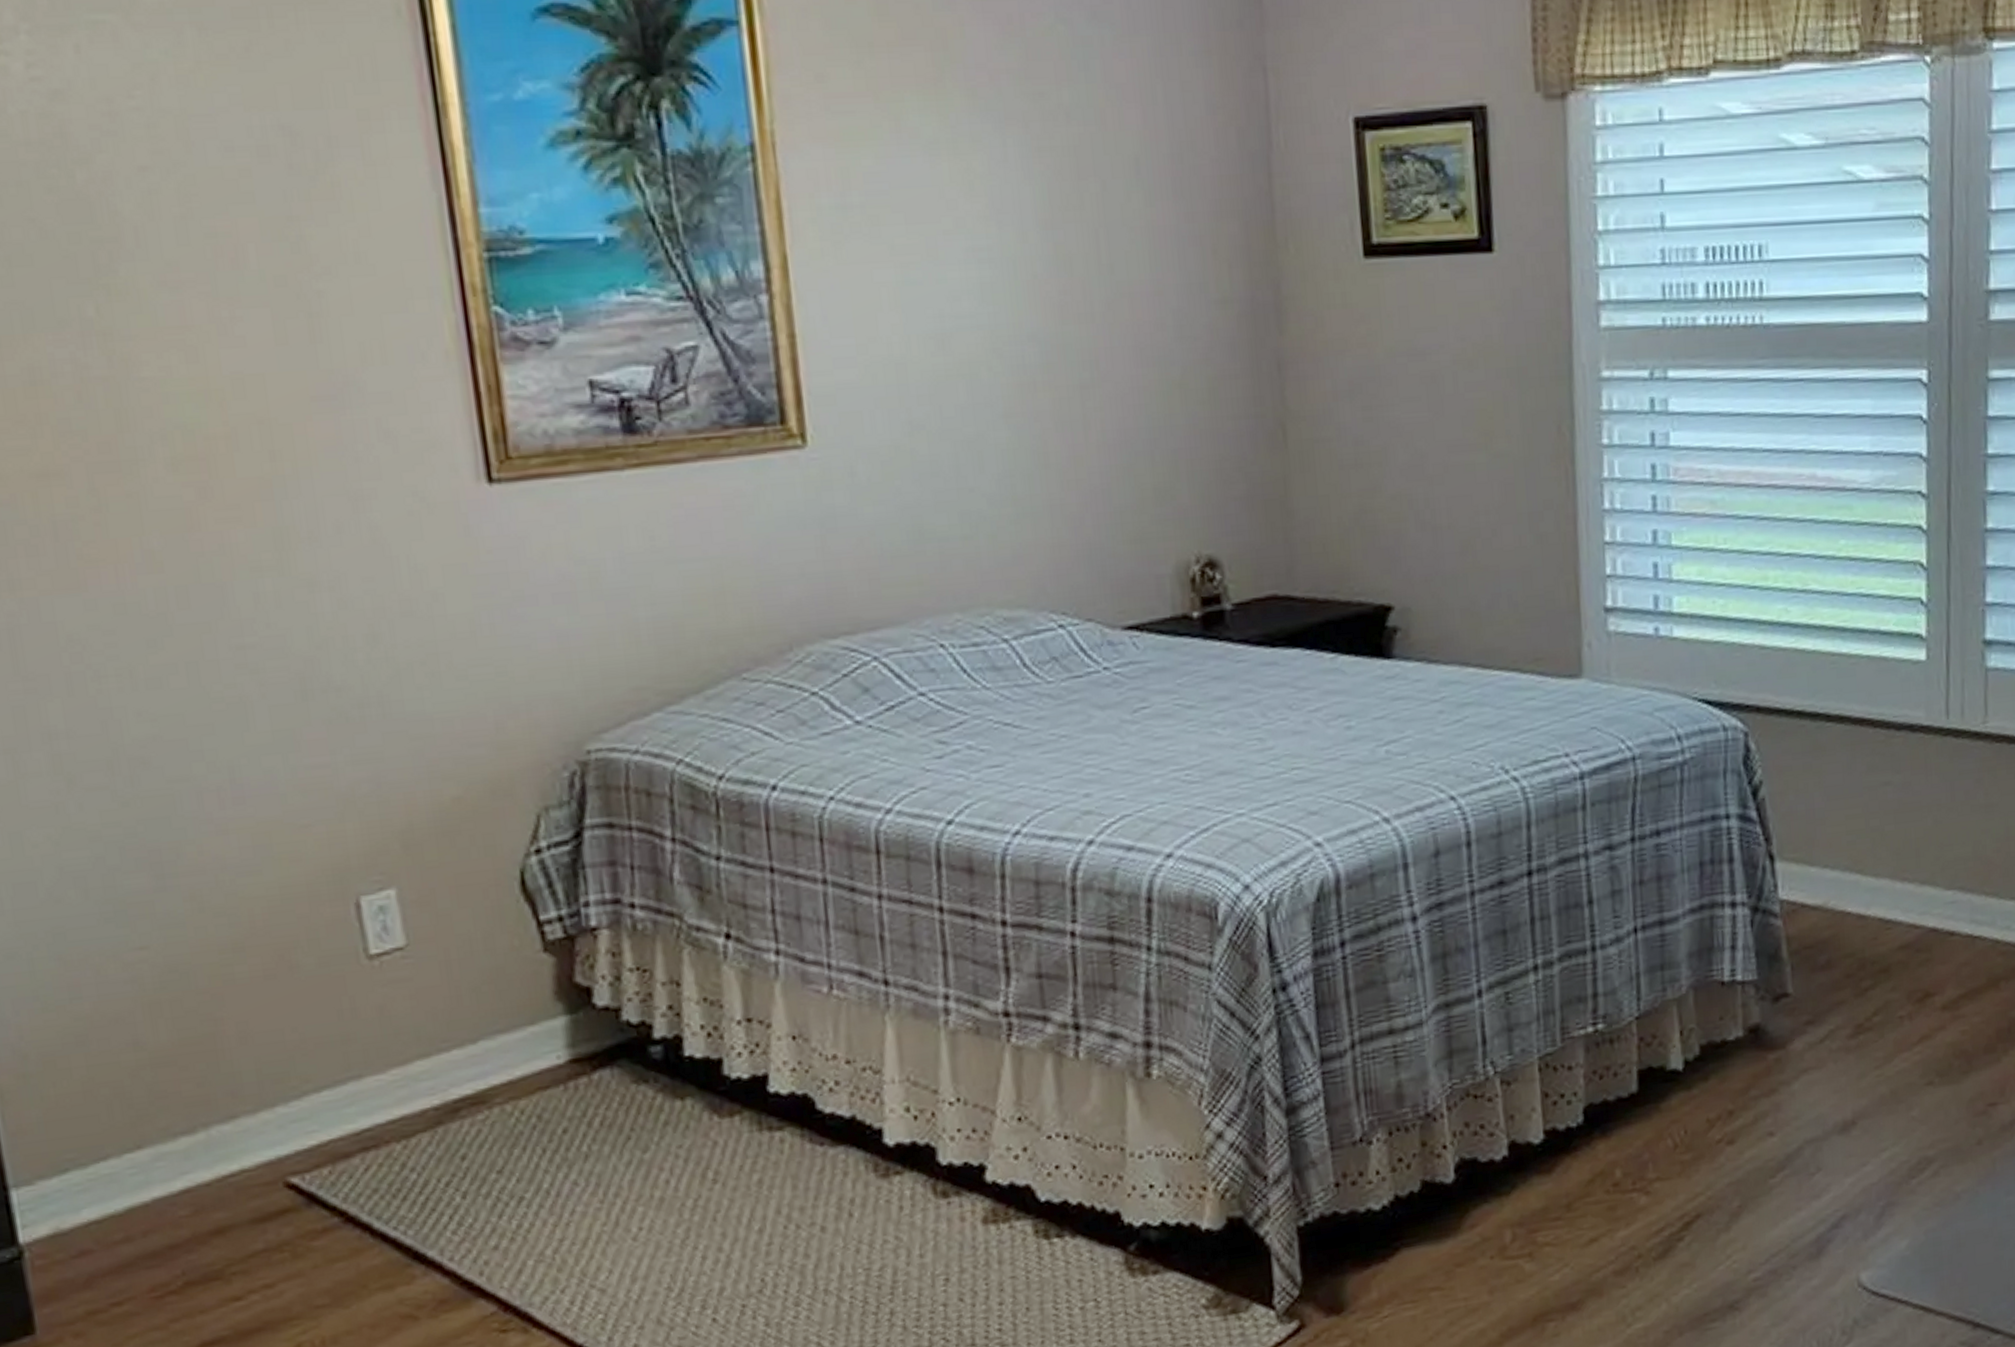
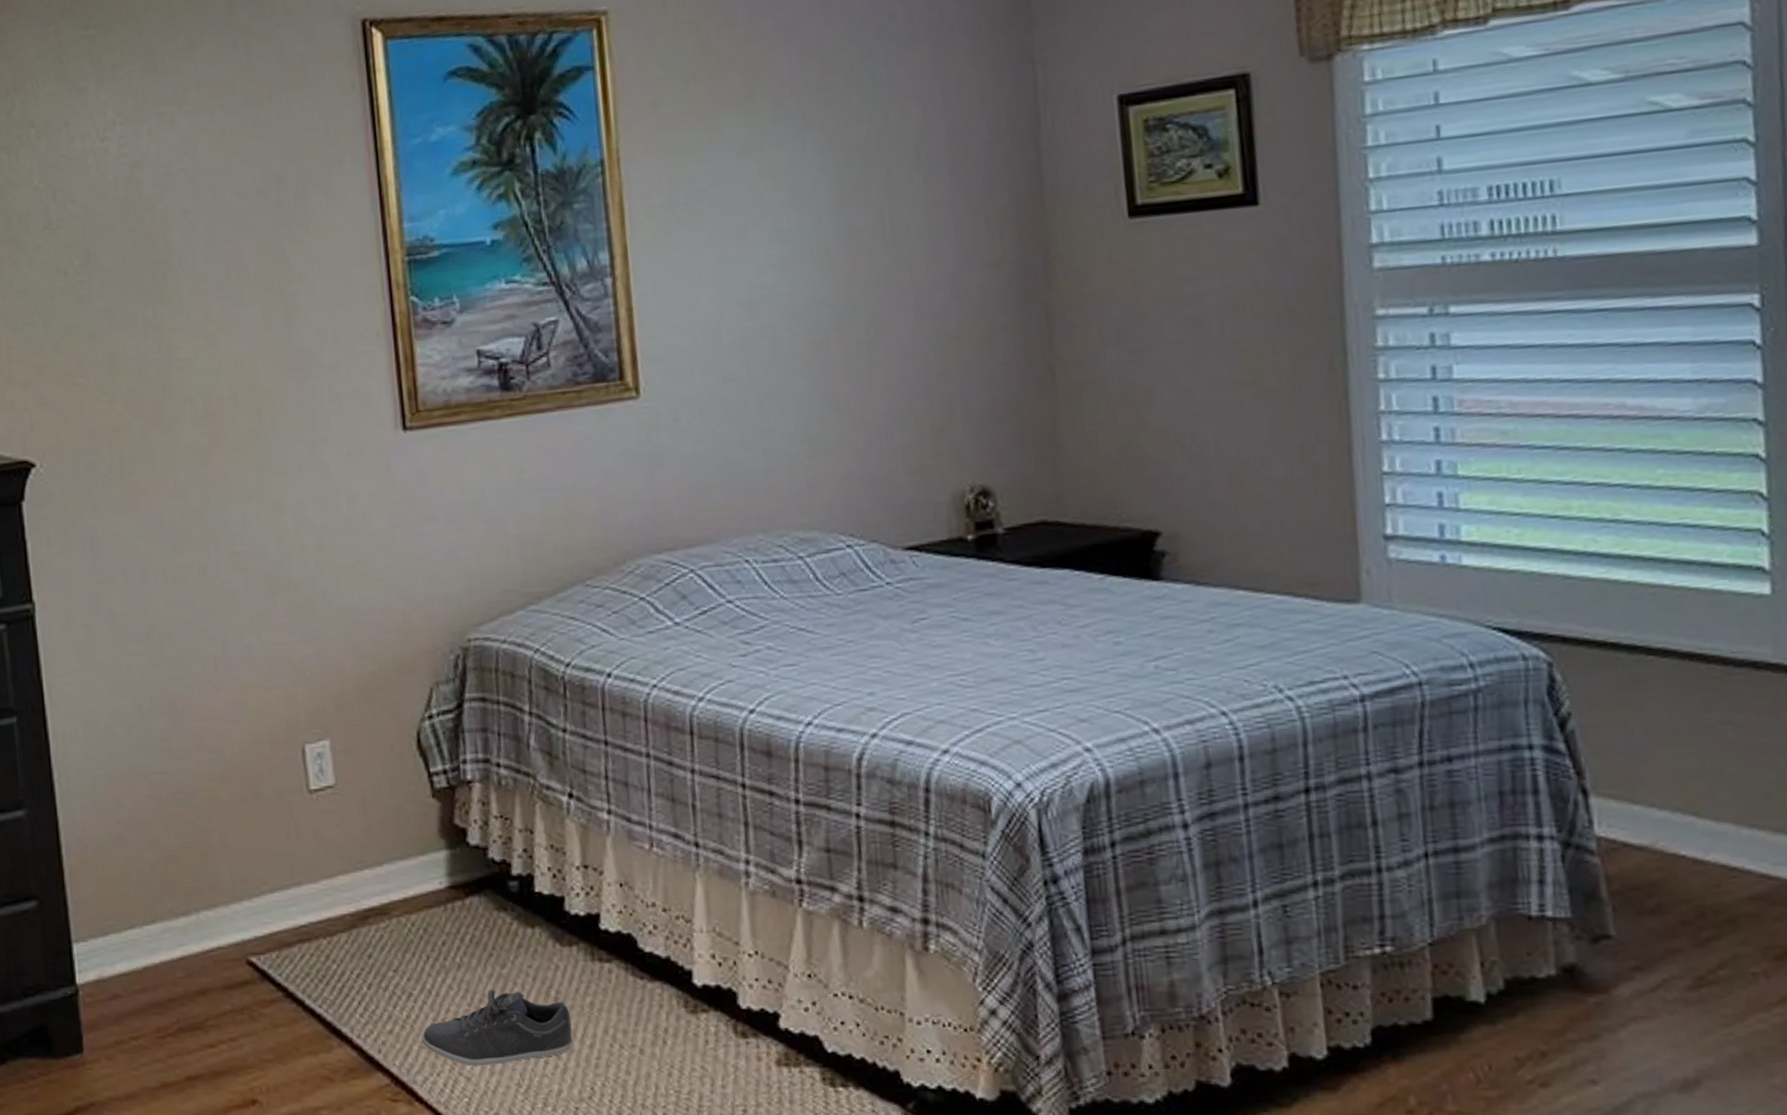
shoe: none [538,1177,738,1276] -> present [422,989,573,1066]

